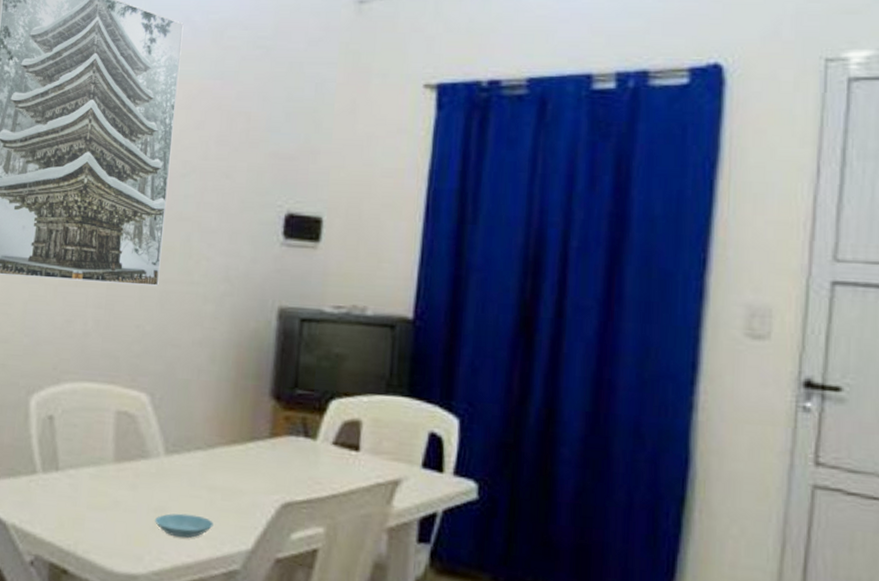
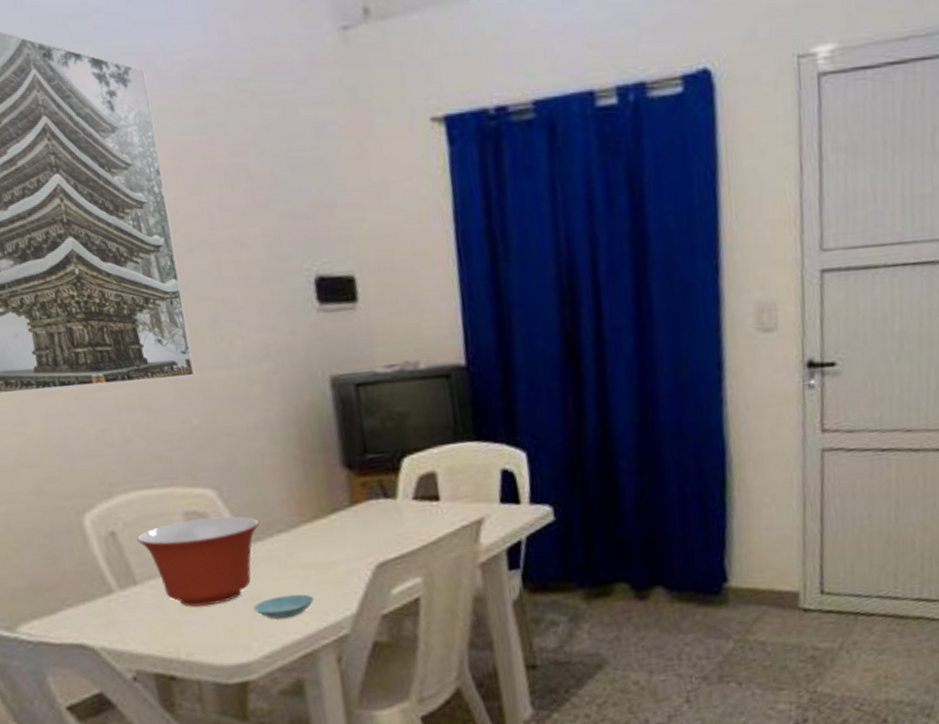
mixing bowl: none [69,419,182,508] -> present [136,516,260,607]

